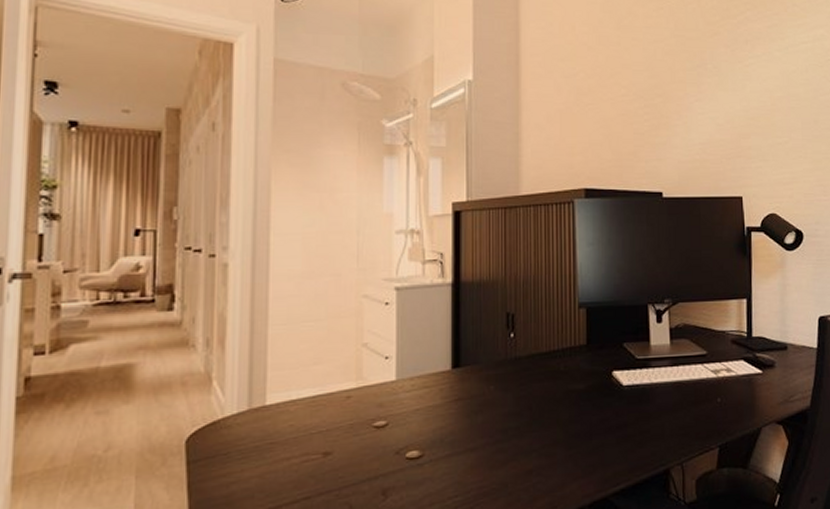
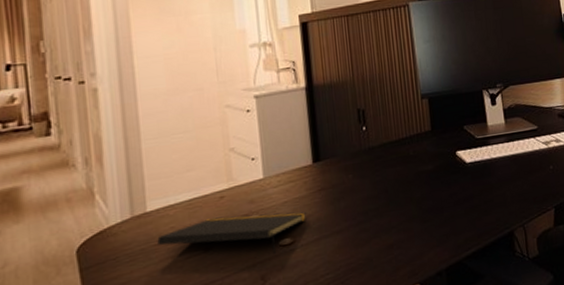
notepad: none [273,419,440,467] -> present [157,211,307,254]

